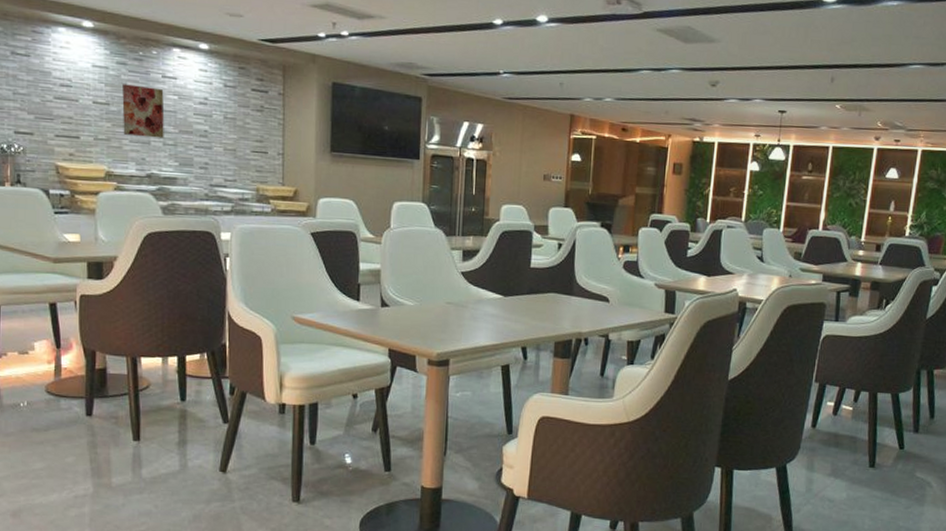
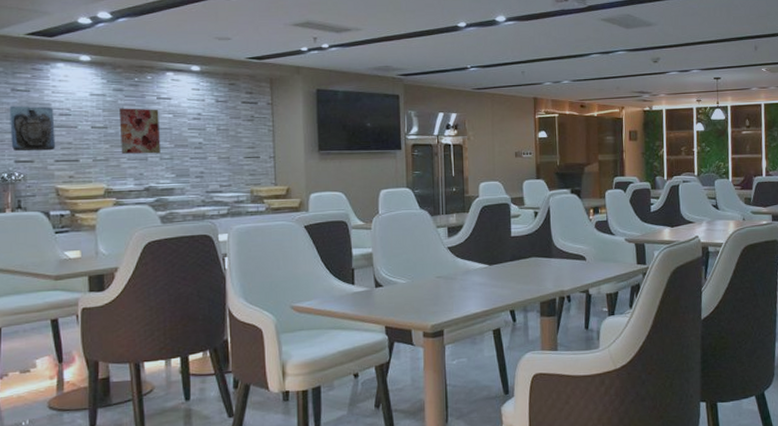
wall sculpture: none [8,70,57,124] -> present [9,105,56,152]

